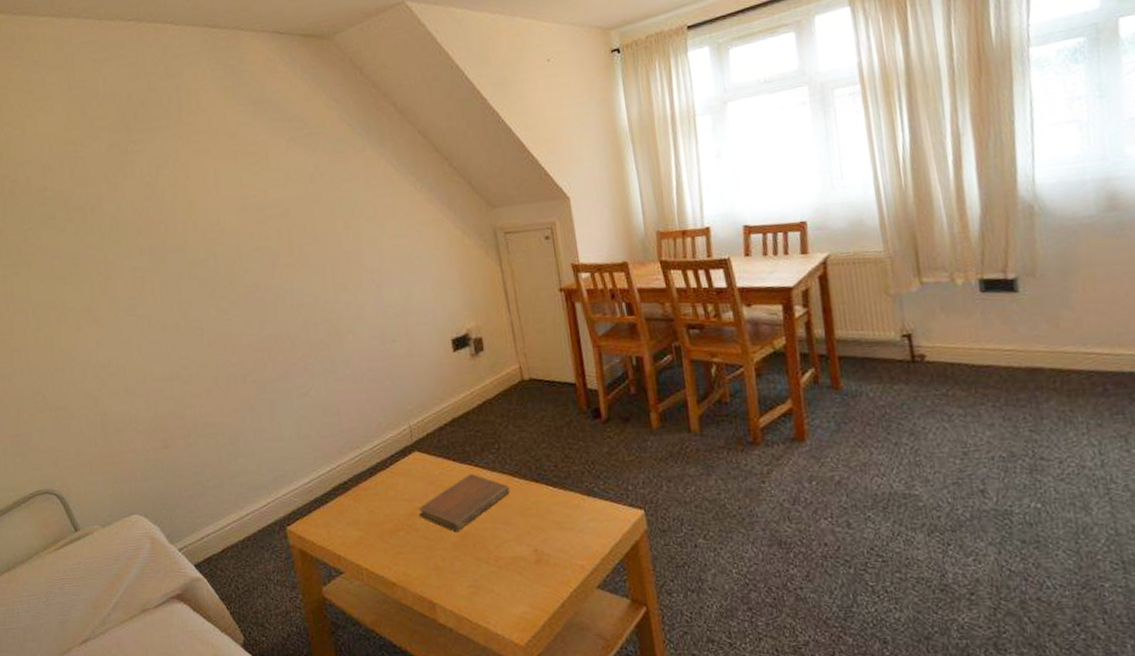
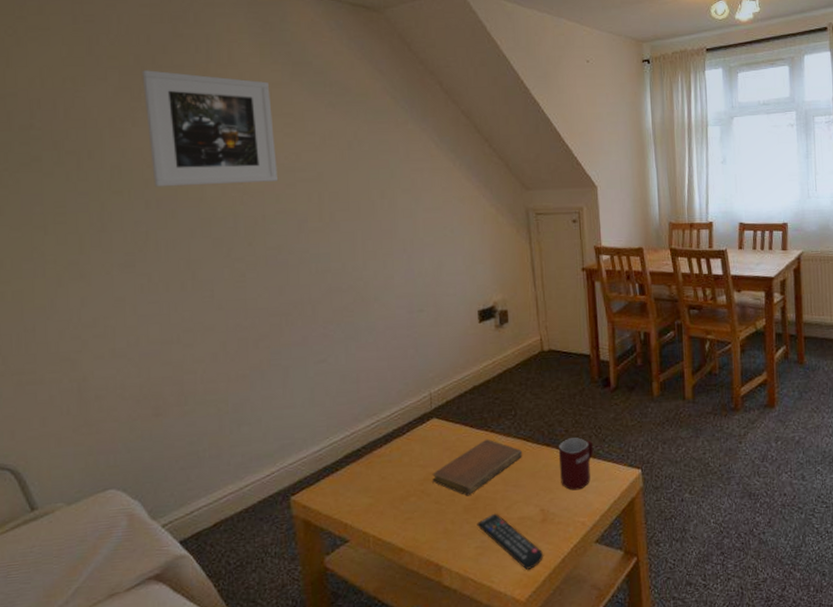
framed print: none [127,123,250,235] -> present [142,70,279,187]
remote control: none [467,551,541,613] -> present [477,513,544,570]
mug: none [547,473,587,531] -> present [558,437,594,491]

